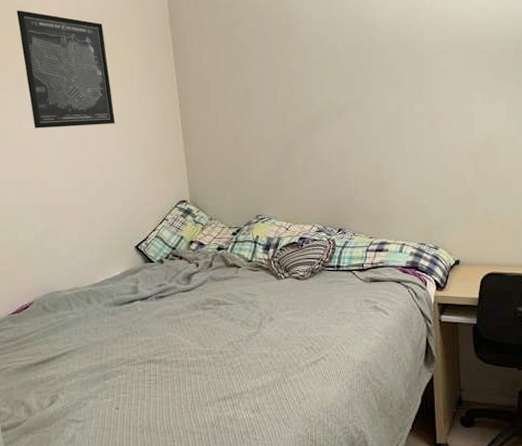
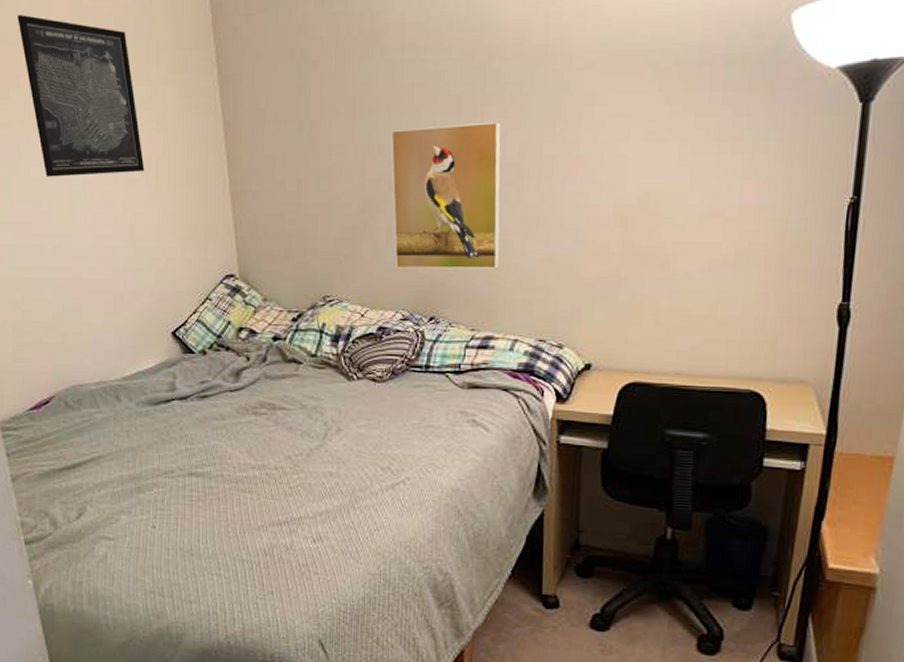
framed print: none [304,89,388,193] -> present [390,122,501,270]

